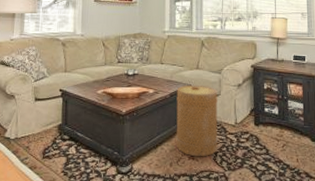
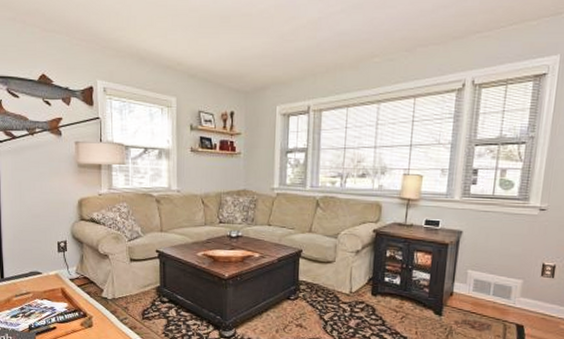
basket: present [176,84,217,157] -> none [283,249,332,325]

